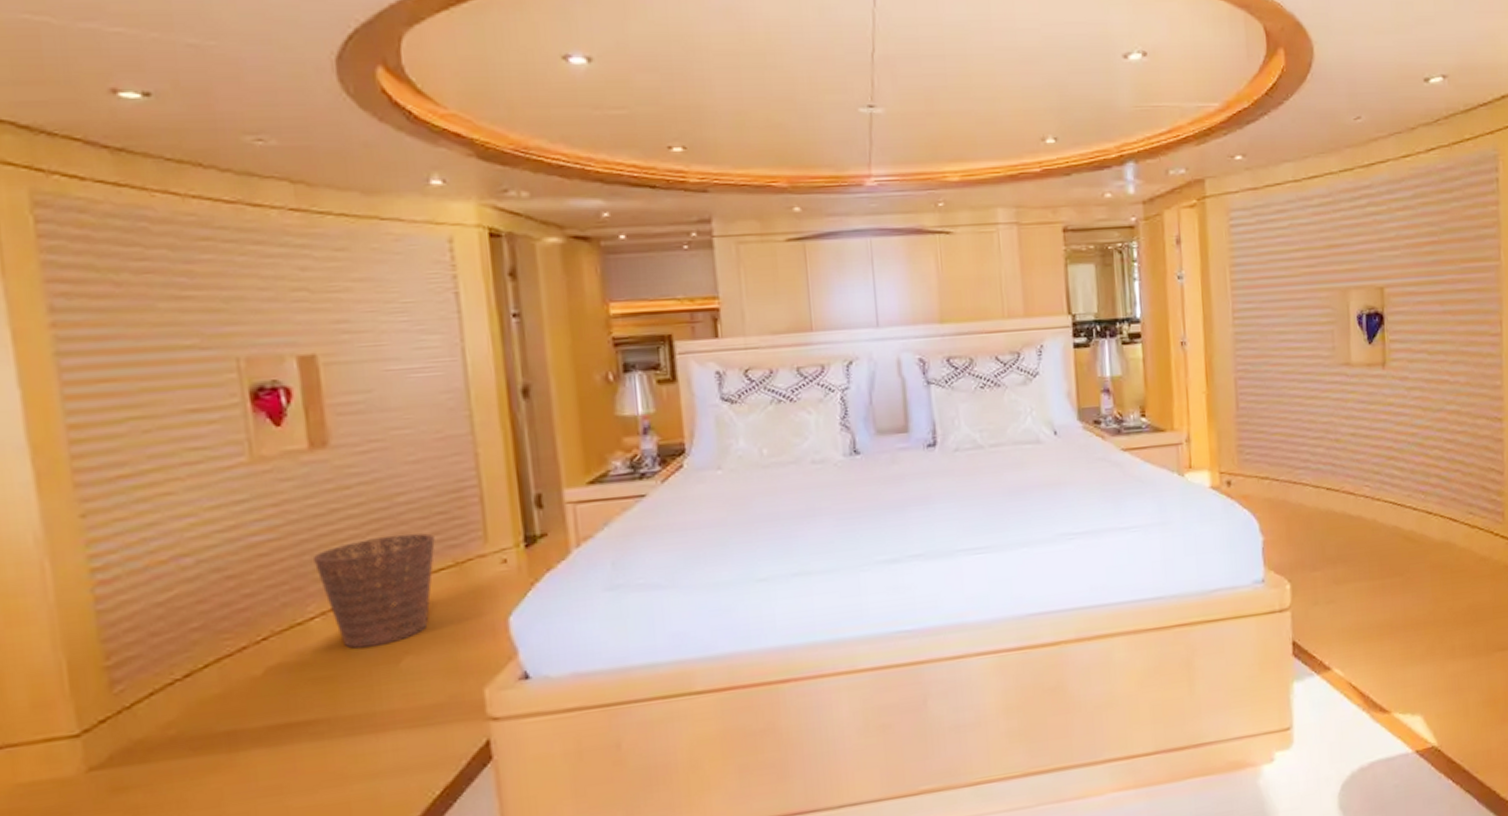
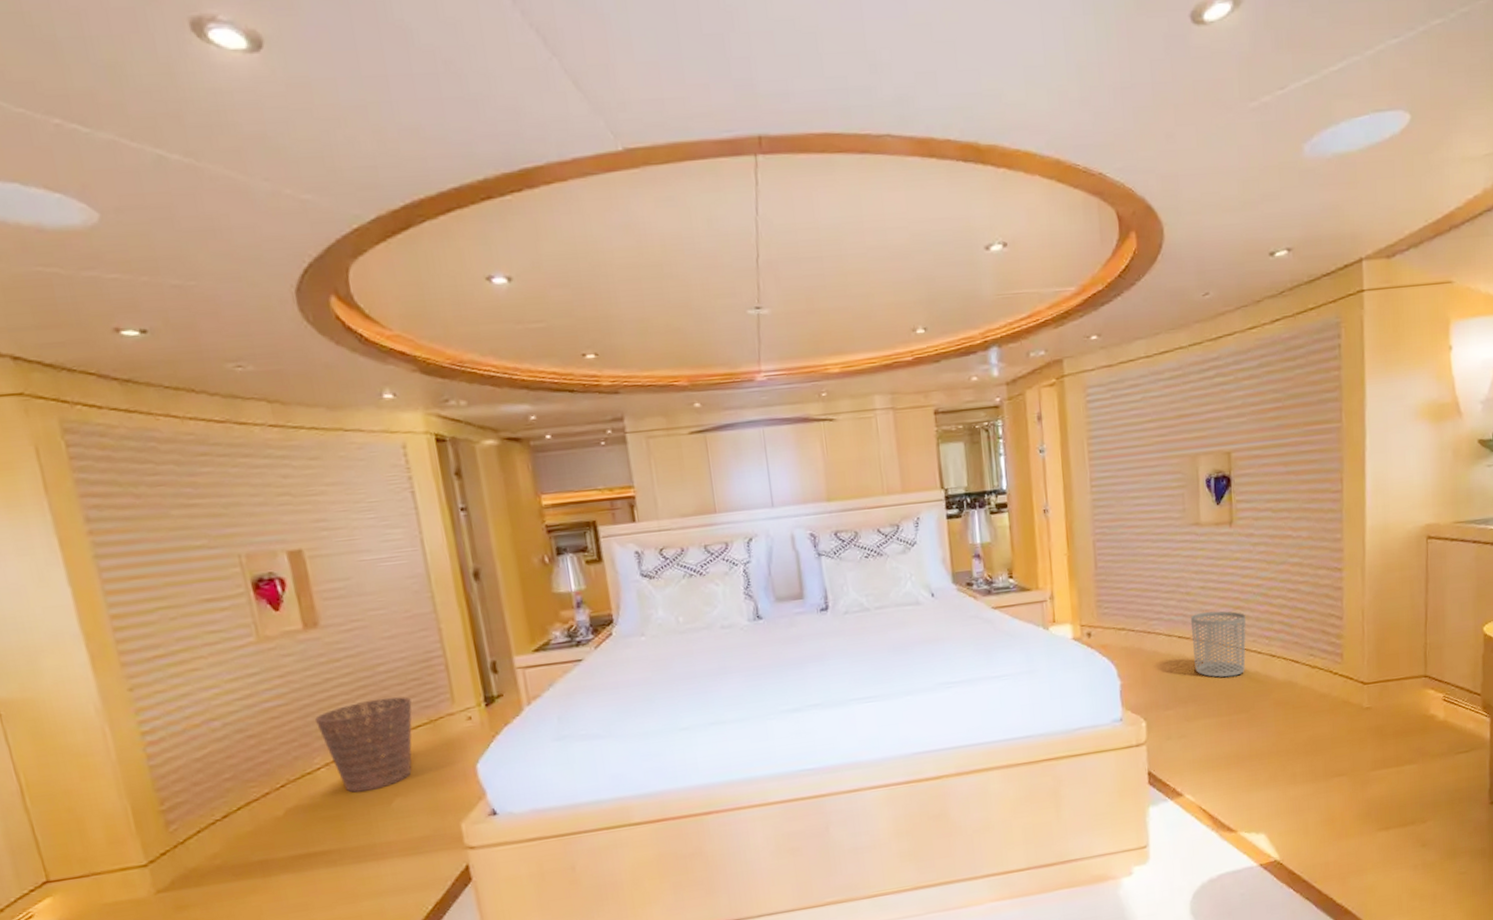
waste bin: none [1339,461,1401,536] -> present [1190,611,1246,678]

